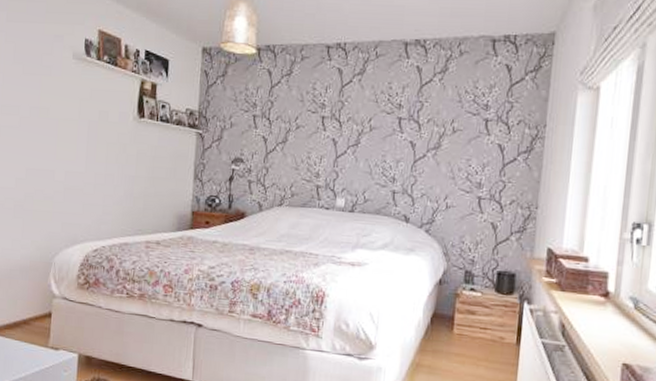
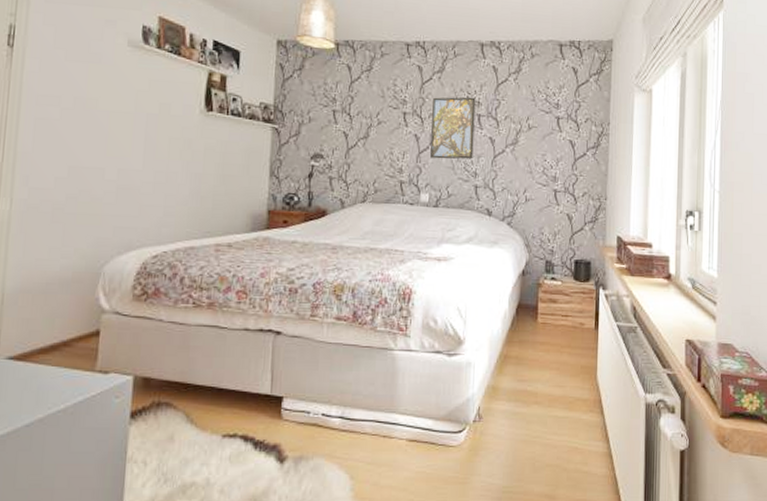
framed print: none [348,99,397,164] -> present [430,97,476,160]

